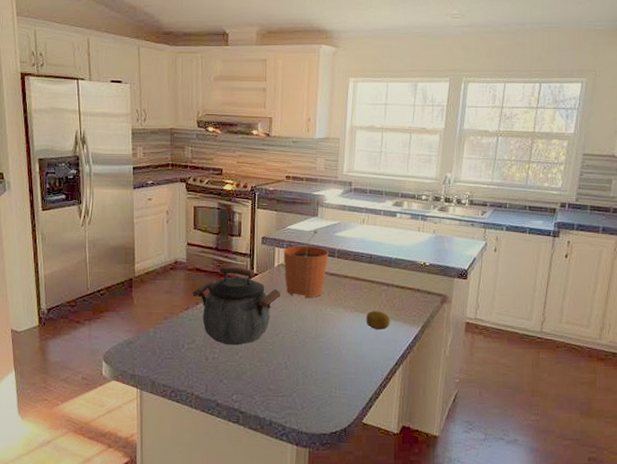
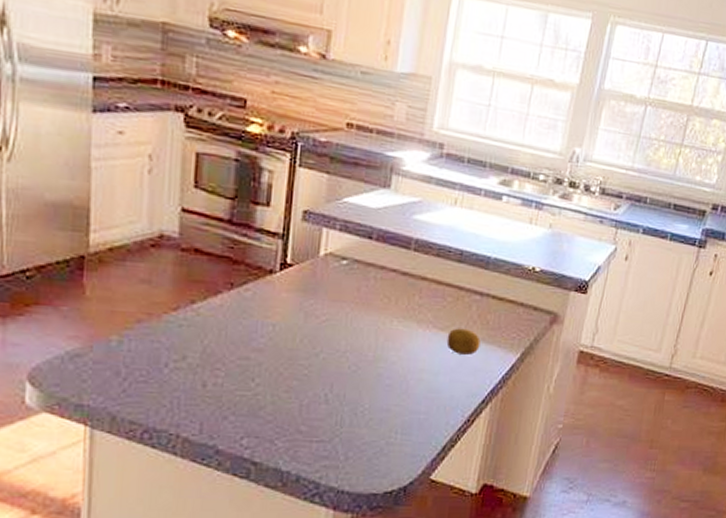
kettle: present [192,265,281,345] -> none [185,247,326,367]
plant pot: present [283,230,329,298] -> none [333,208,402,305]

